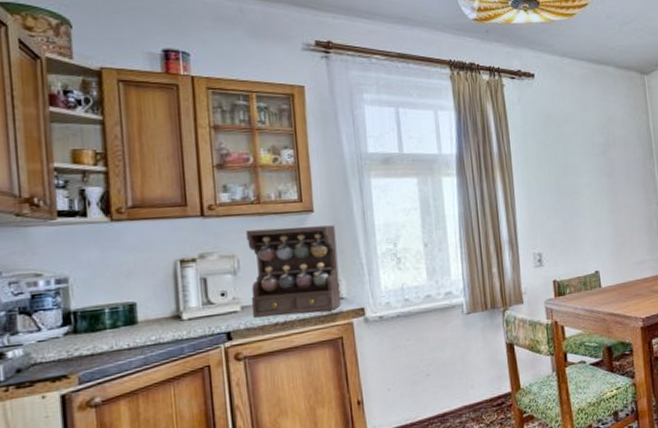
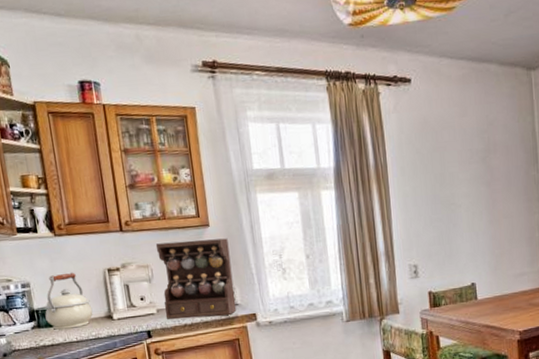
kettle: none [85,264,155,335] -> present [44,272,93,330]

